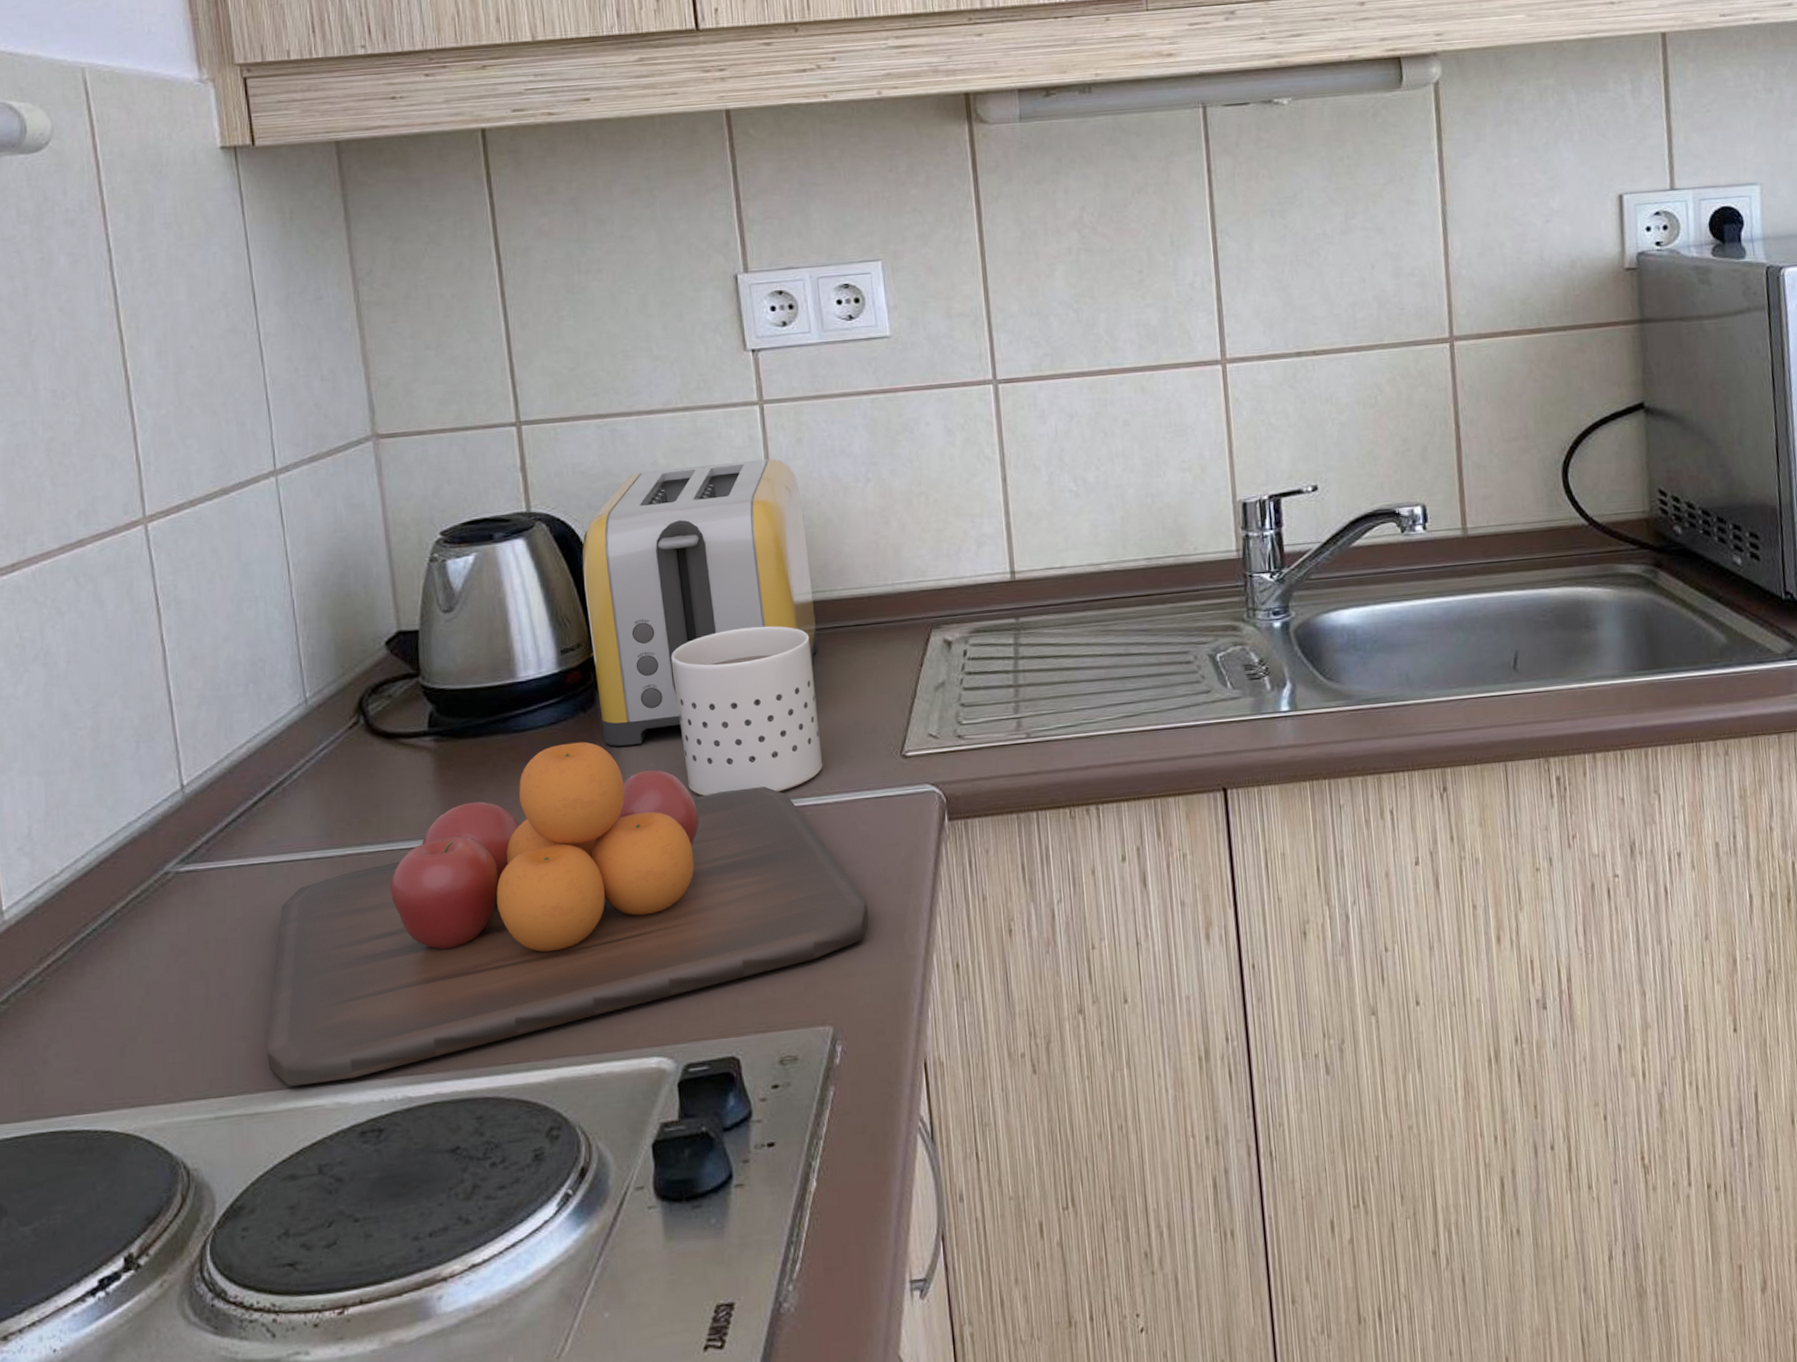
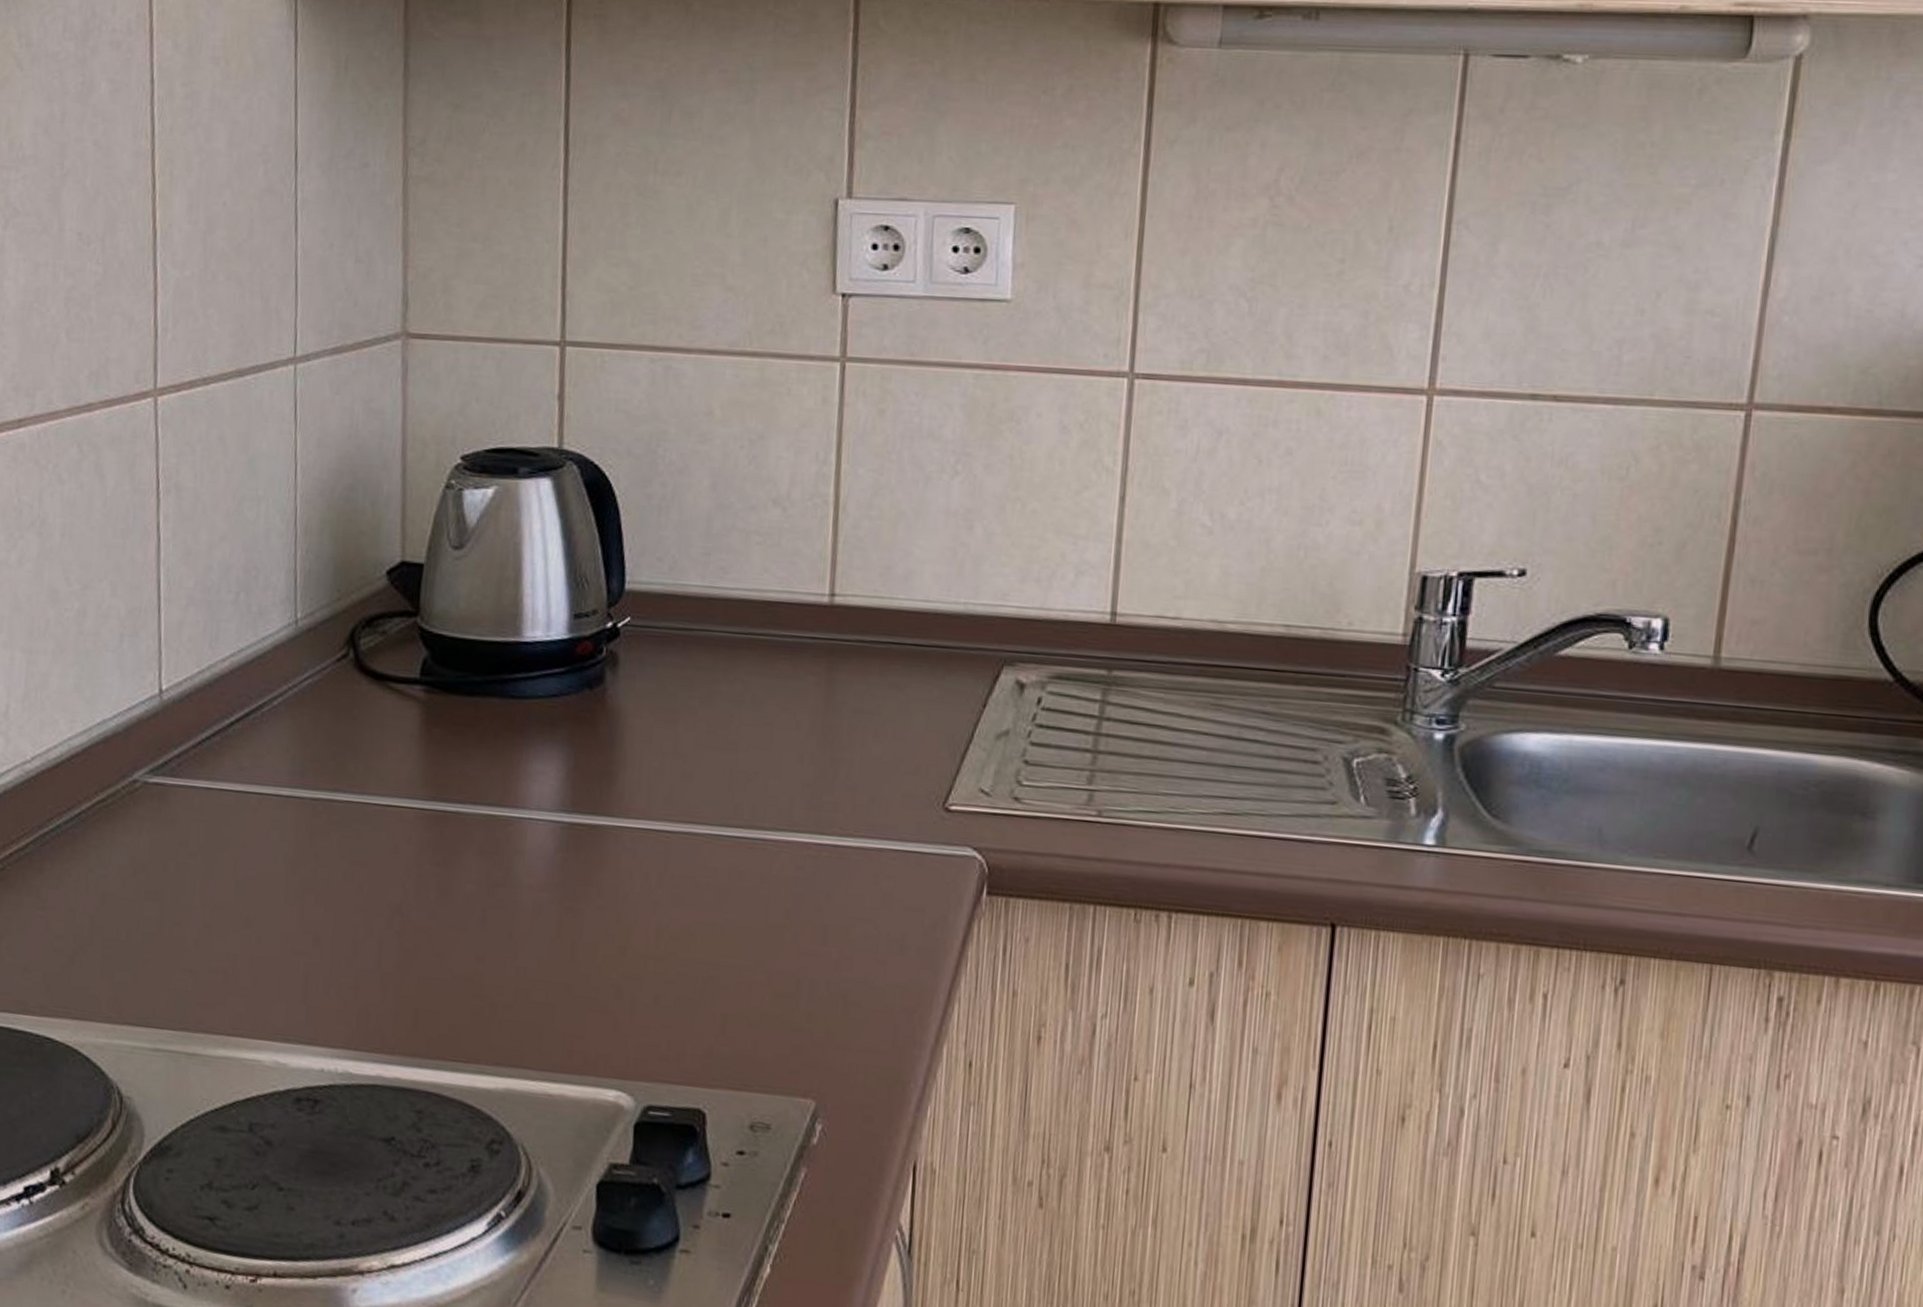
chopping board: present [266,742,869,1087] -> none [212,721,877,1040]
toaster: present [582,459,819,747] -> none [607,421,873,738]
mug: present [671,626,823,797] -> none [693,624,858,823]

